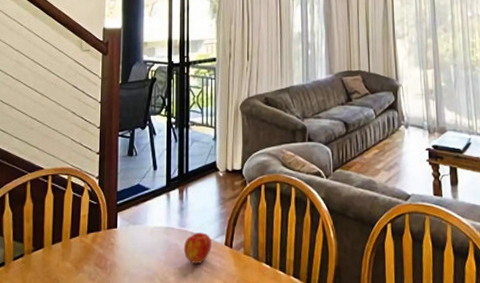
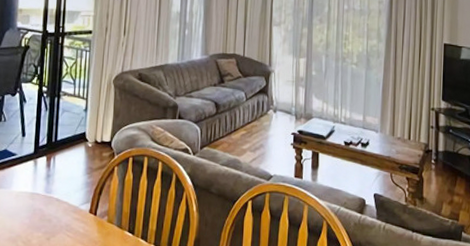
apple: present [183,232,211,264] -> none [47,199,76,229]

